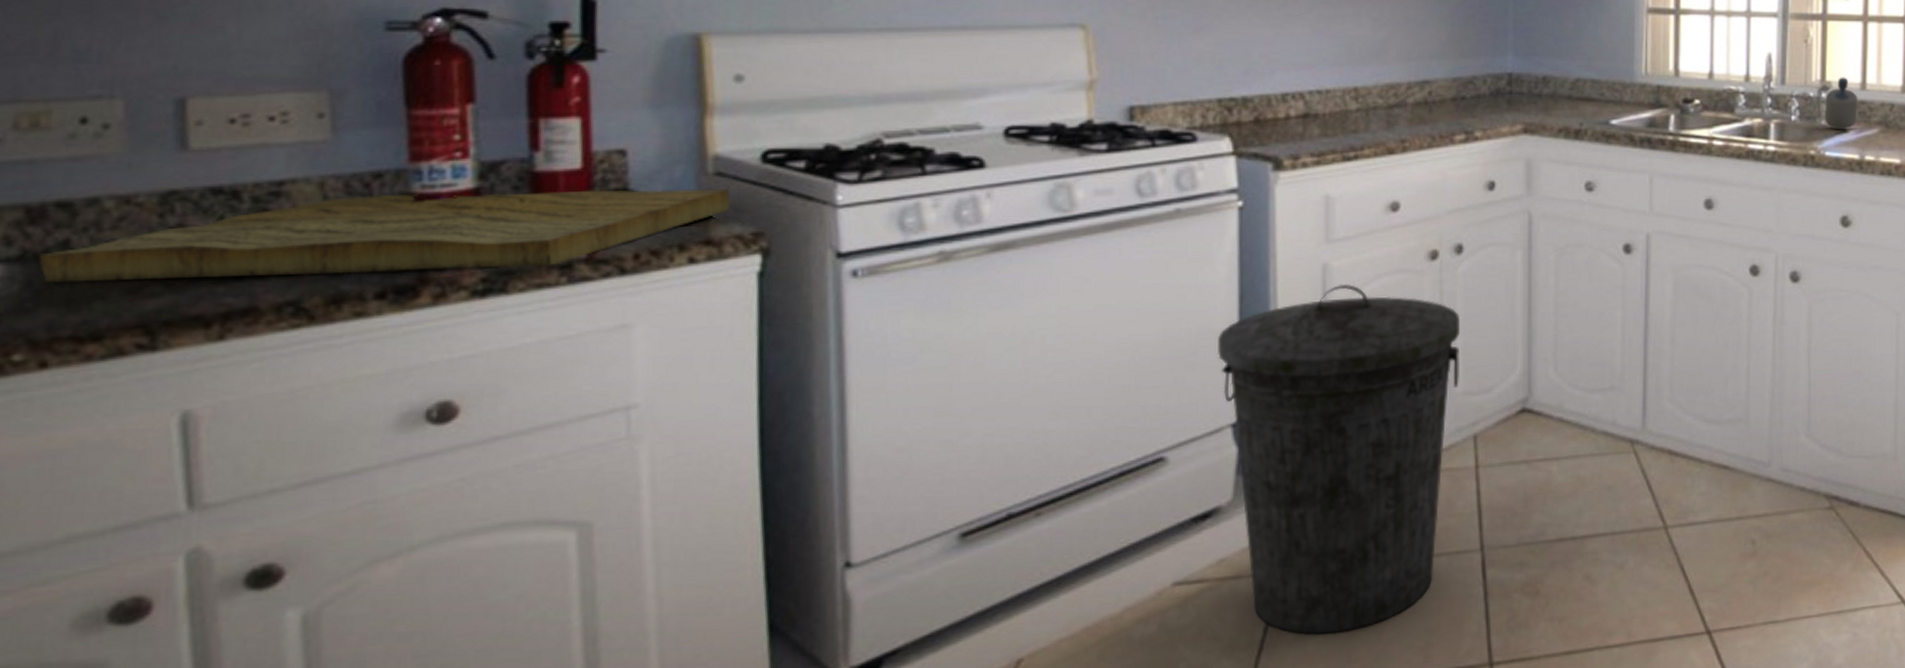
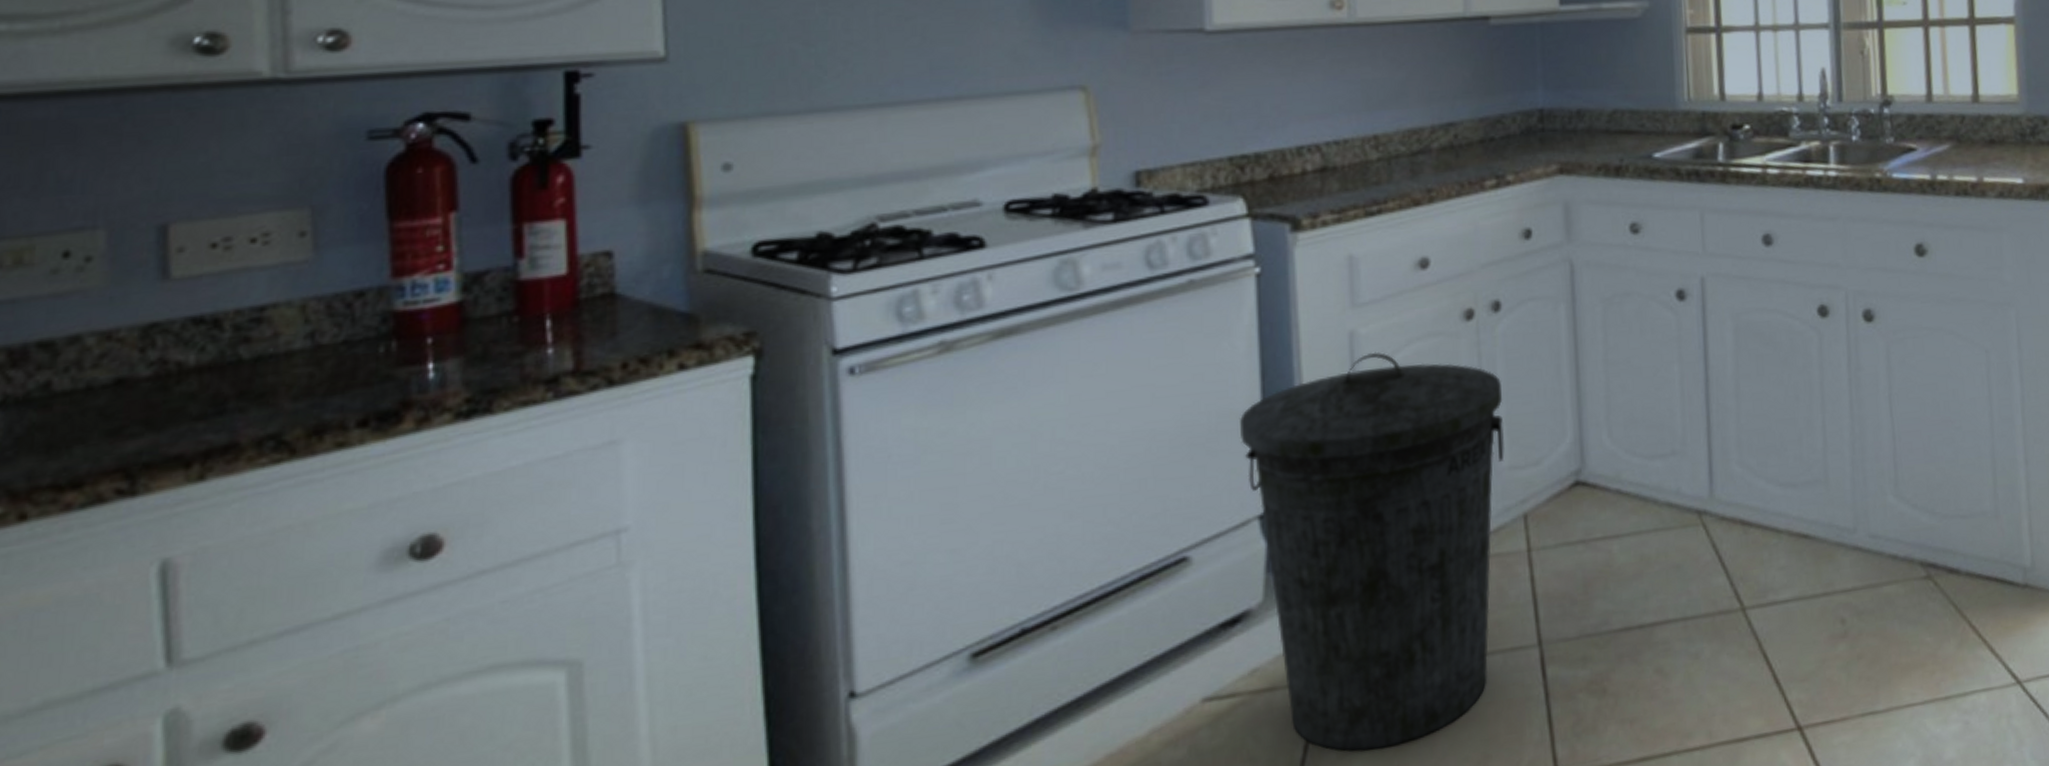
cutting board: present [38,187,730,283] -> none [19,285,720,429]
soap dispenser: present [1824,77,1858,130] -> none [1888,89,1925,148]

